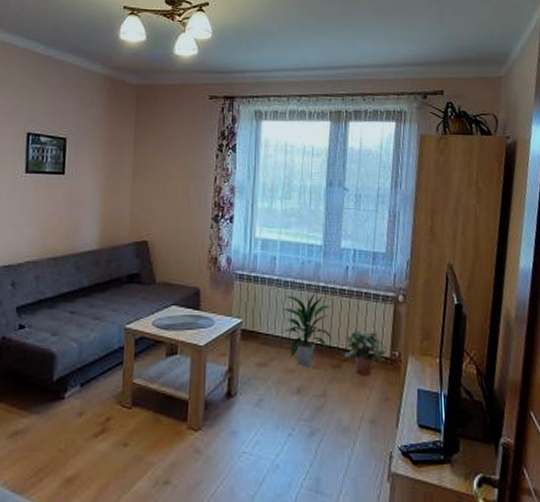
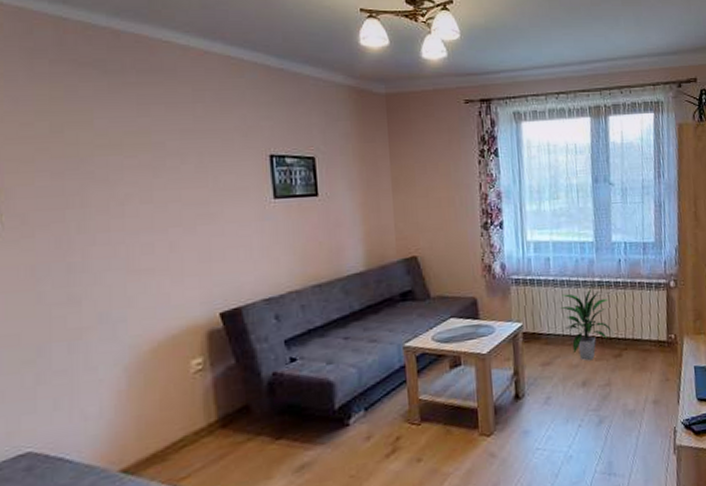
potted plant: present [344,330,389,378] -> none [623,317,665,362]

